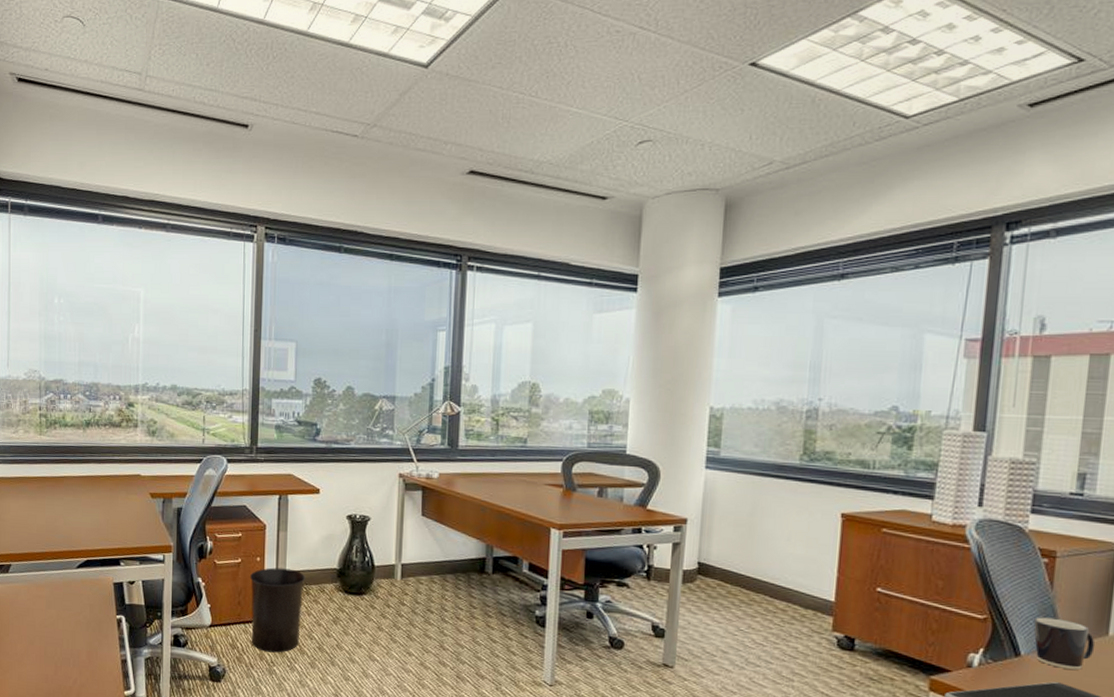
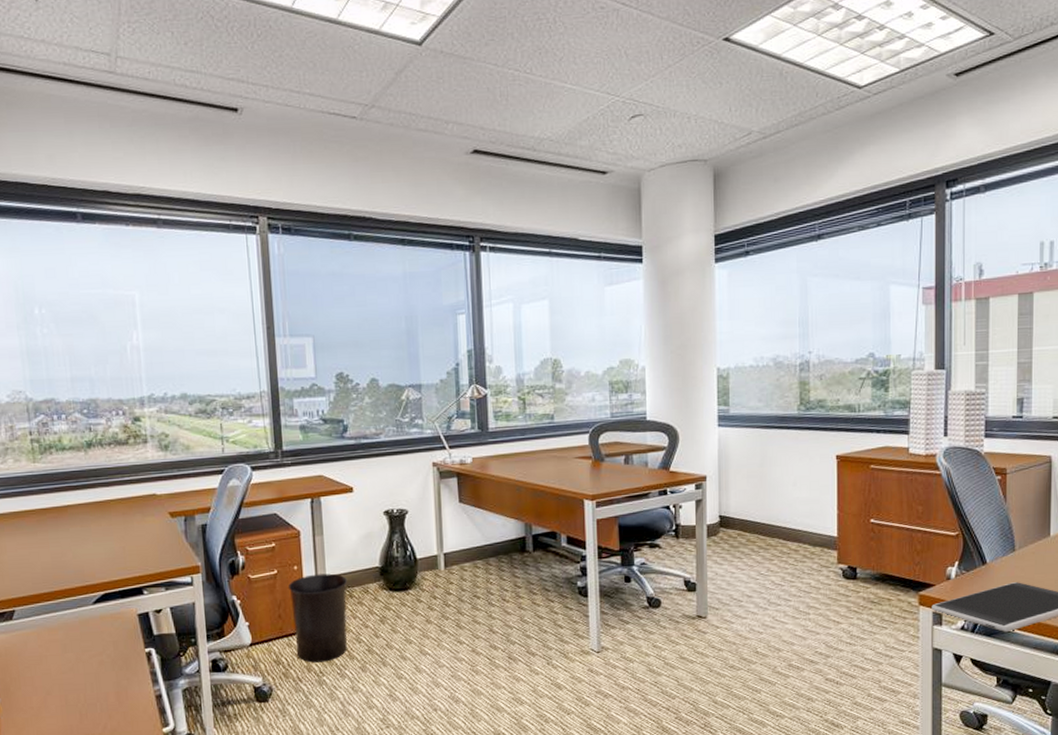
mug: present [1033,617,1096,670] -> none [994,527,1041,570]

